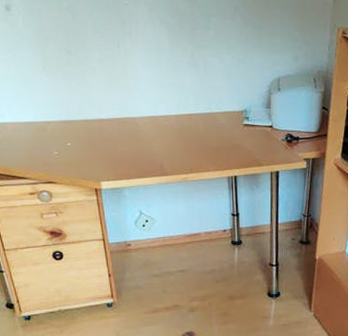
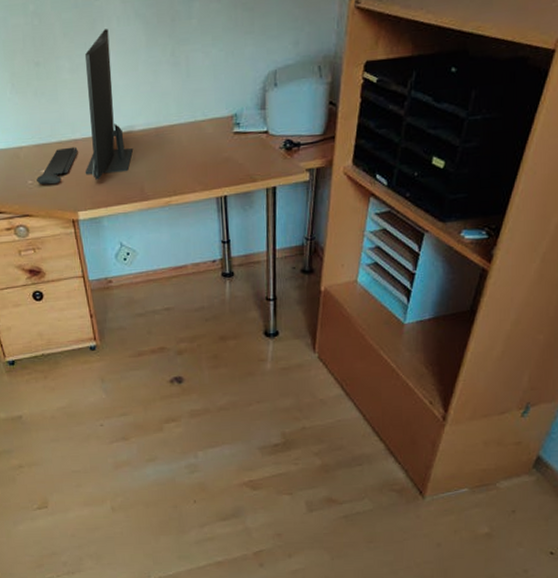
monitor: none [62,29,155,157] -> present [36,28,134,185]

